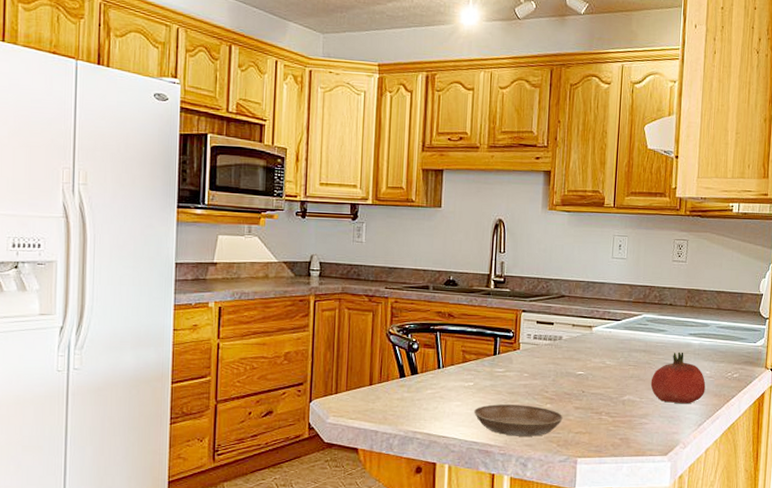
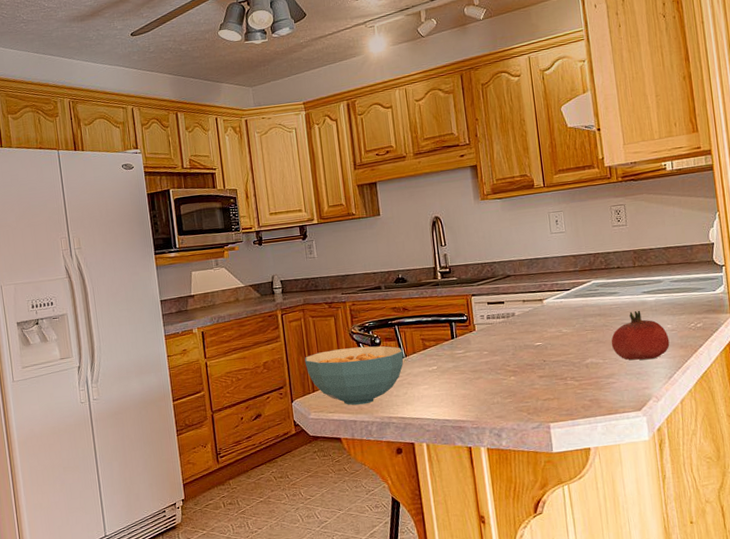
cereal bowl: none [331,349,441,414] -> present [304,346,404,406]
saucer: present [473,404,563,437] -> none [441,380,529,411]

